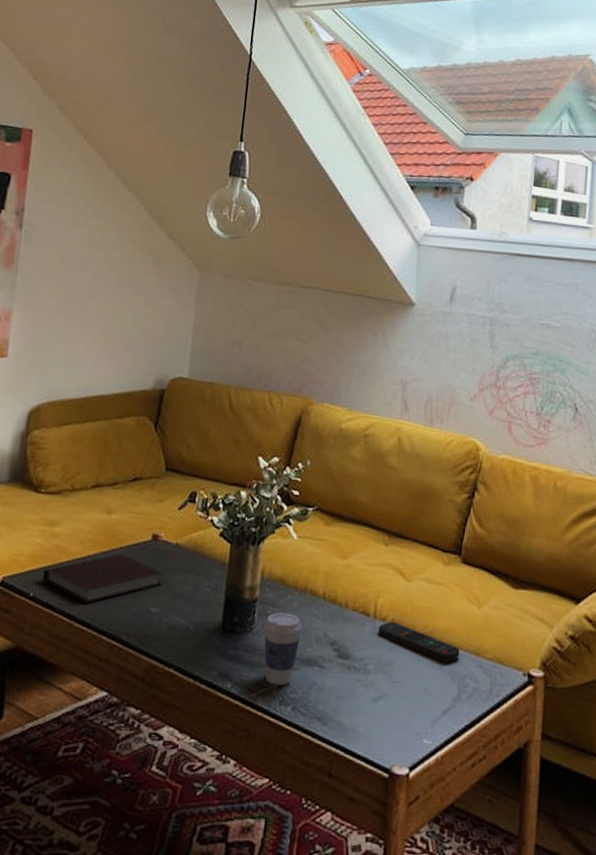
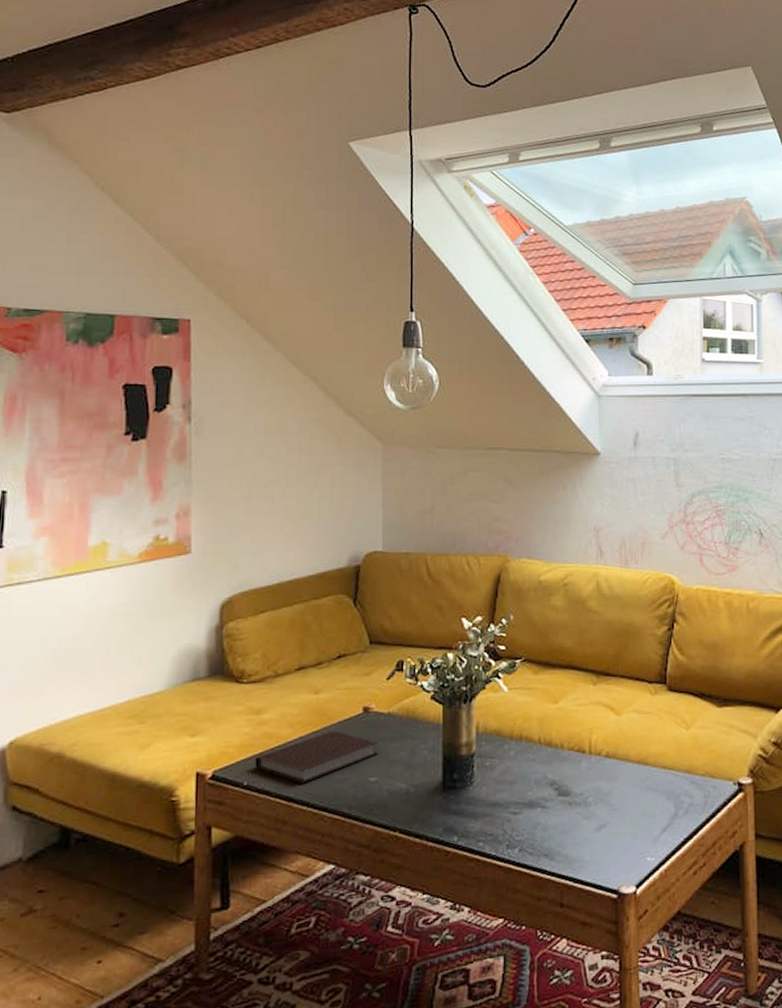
coffee cup: present [263,612,302,686] -> none [483,762,521,831]
remote control: present [378,621,460,663] -> none [594,754,674,785]

